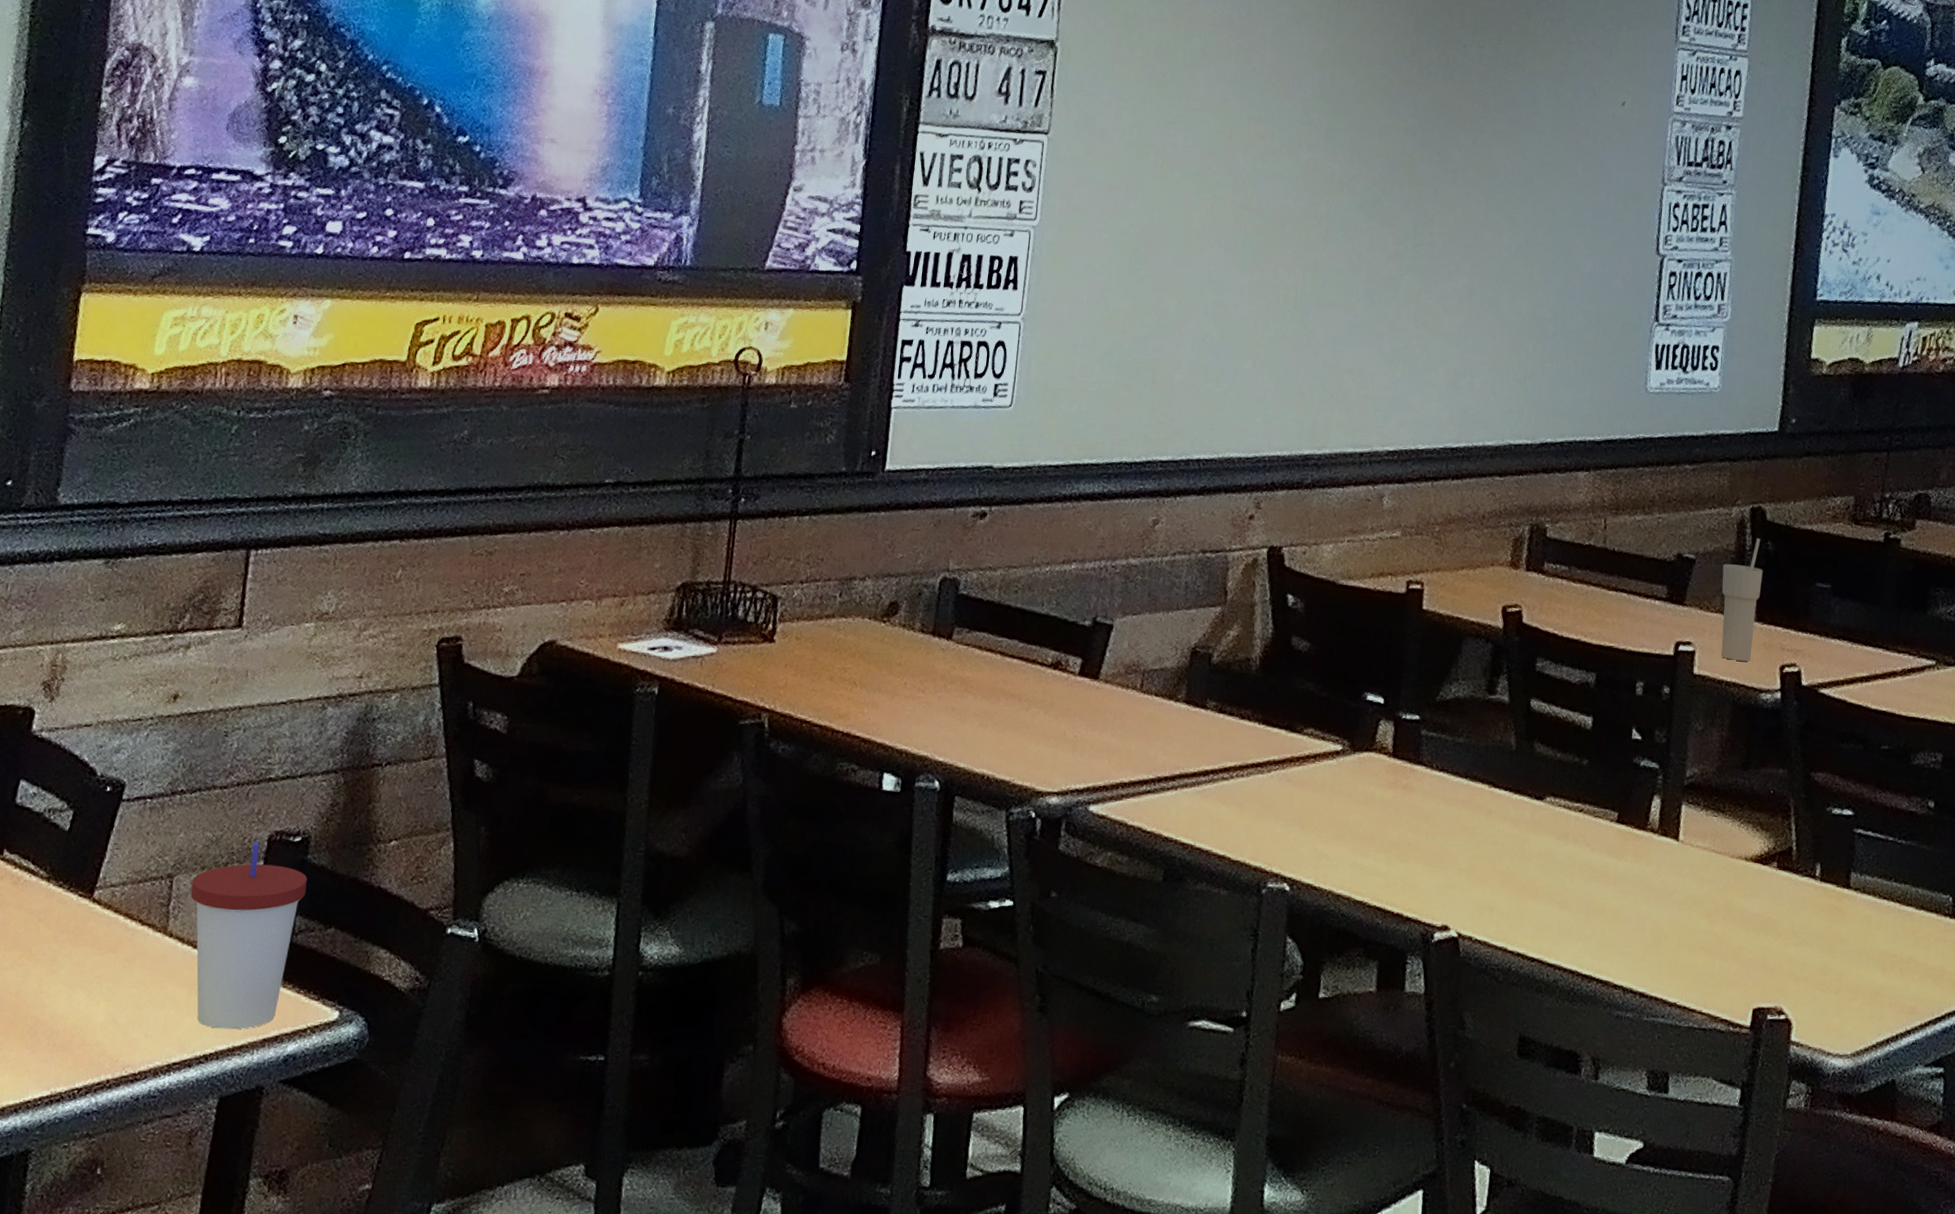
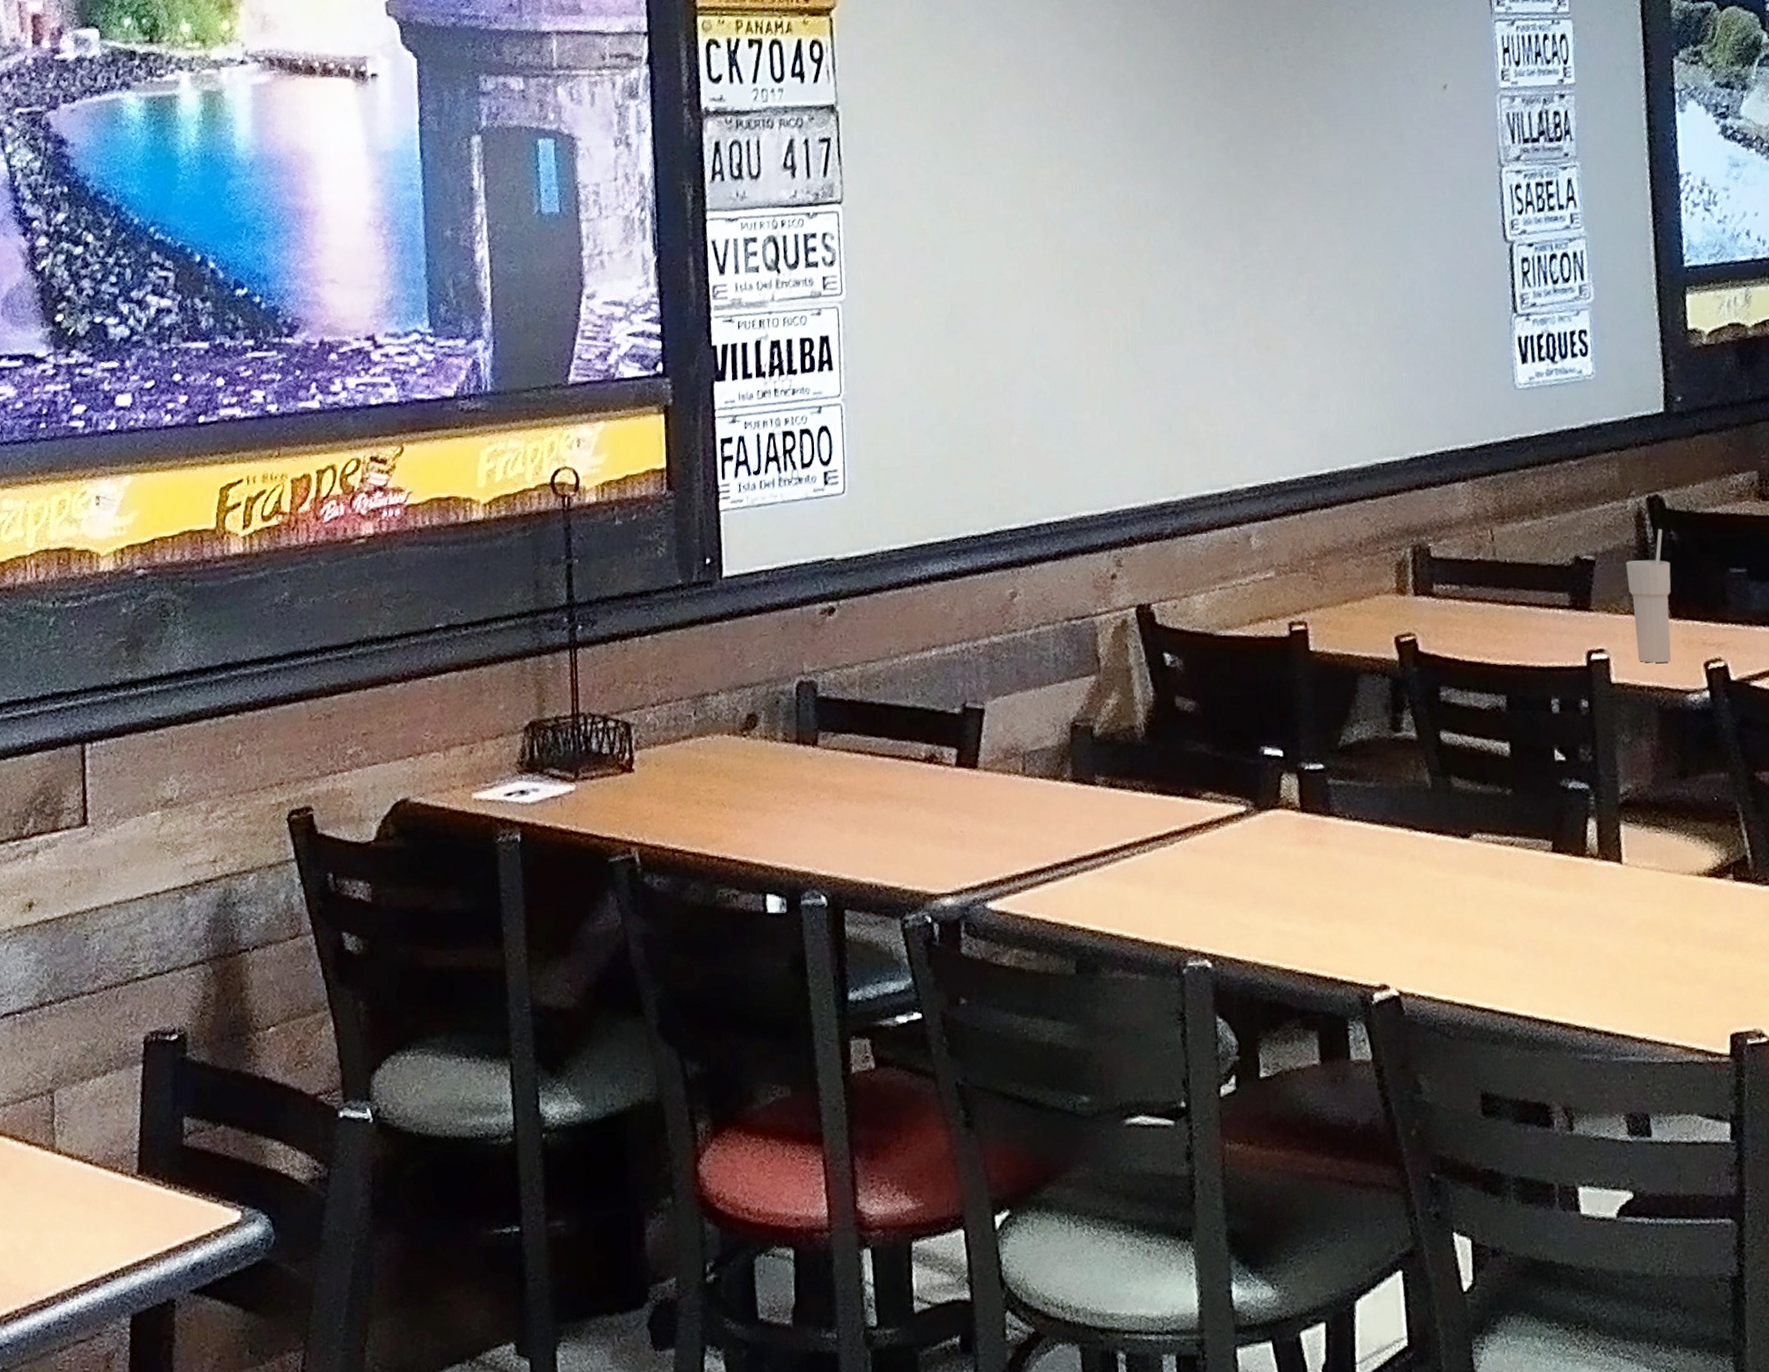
cup: present [190,842,307,1030] -> none [73,1045,190,1244]

